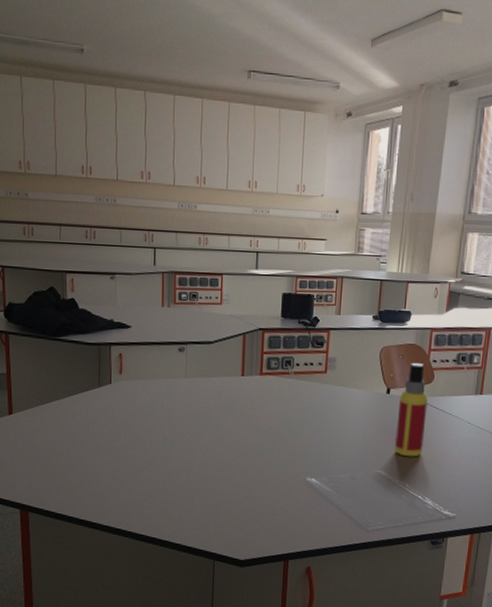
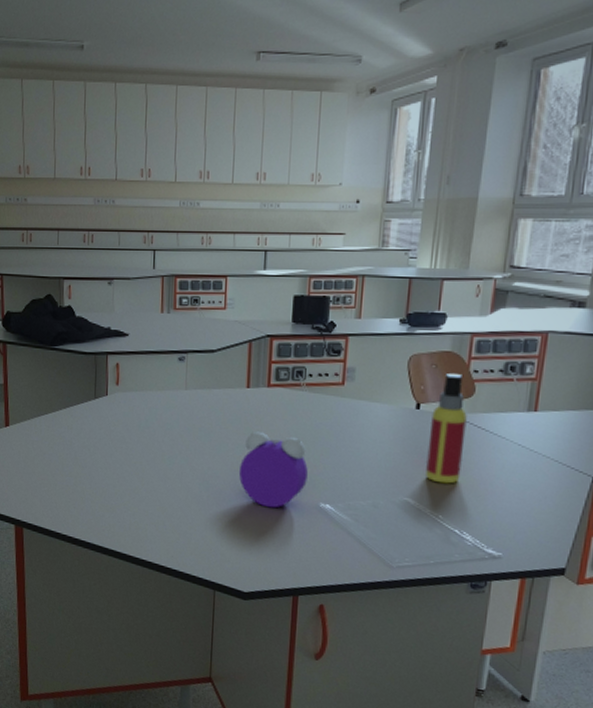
alarm clock: none [235,415,296,484] -> present [238,431,308,508]

